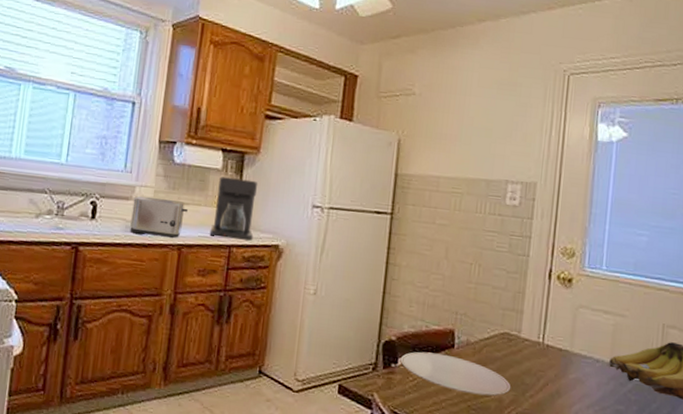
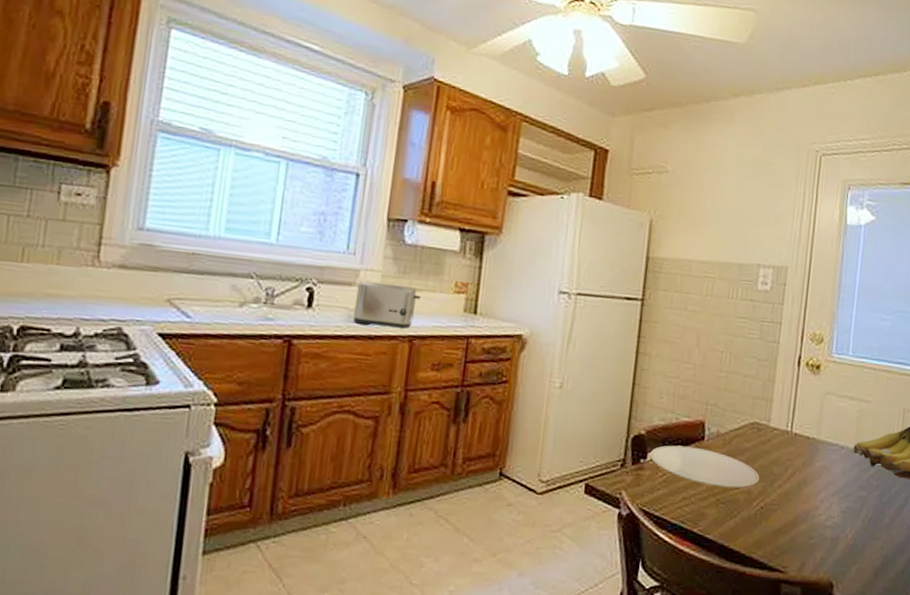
coffee maker: present [209,177,258,242] -> none [445,259,500,332]

